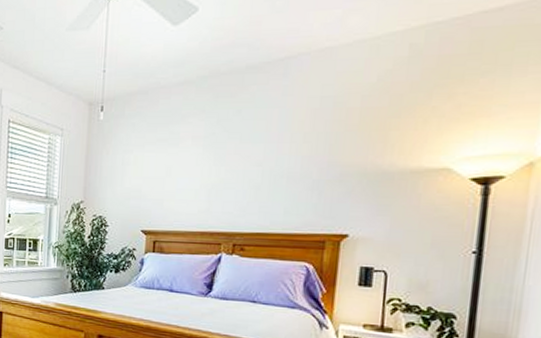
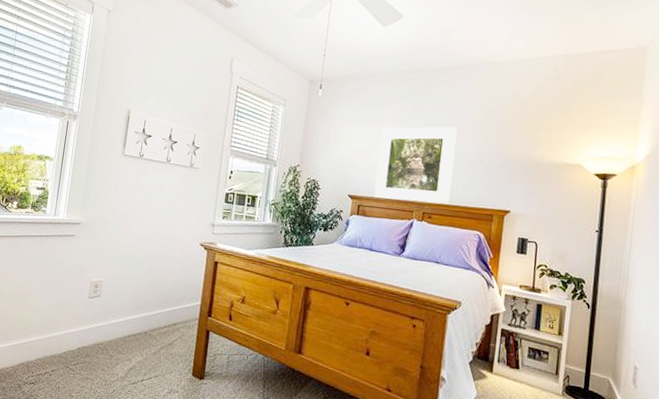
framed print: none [172,138,274,233] -> present [374,126,457,205]

